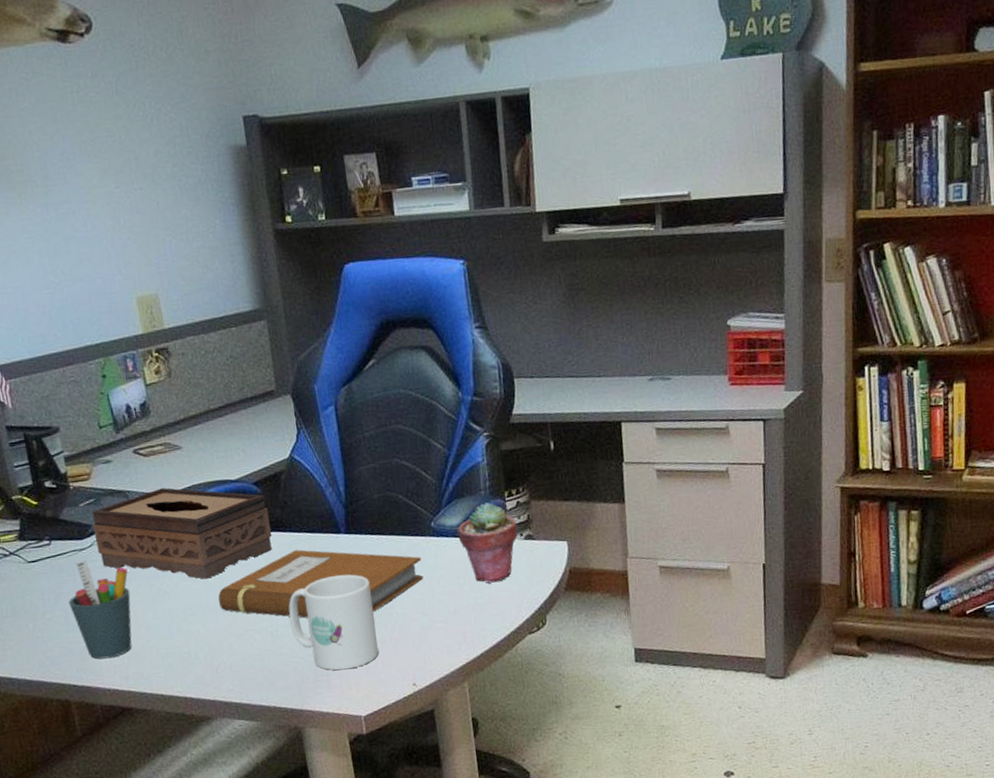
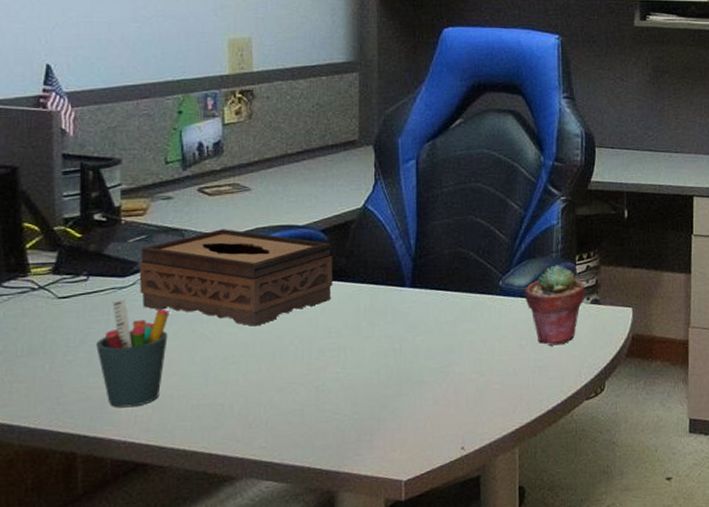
notebook: present [218,549,423,618] -> none [265,301,485,373]
mug: present [288,574,379,671] -> none [340,329,430,430]

